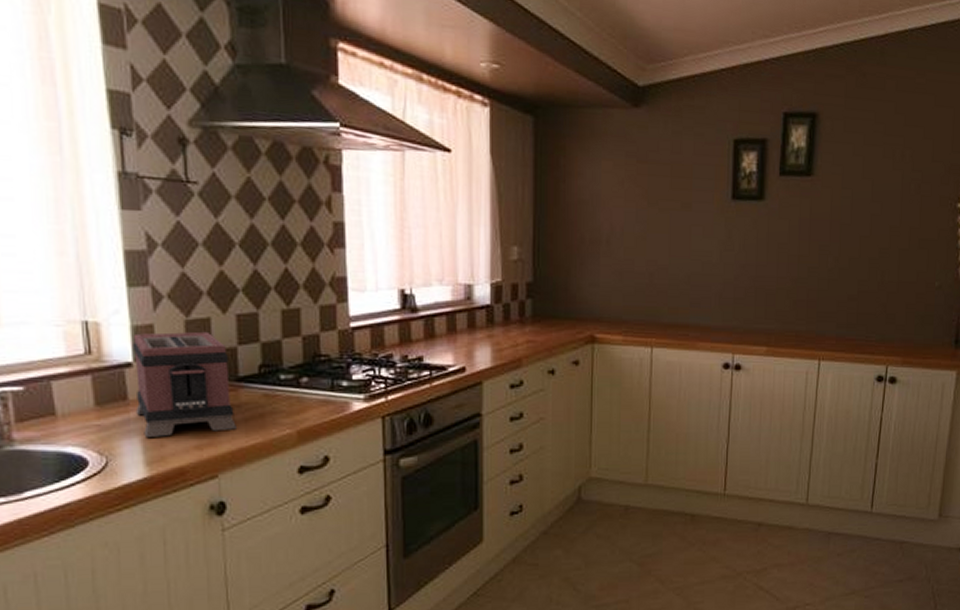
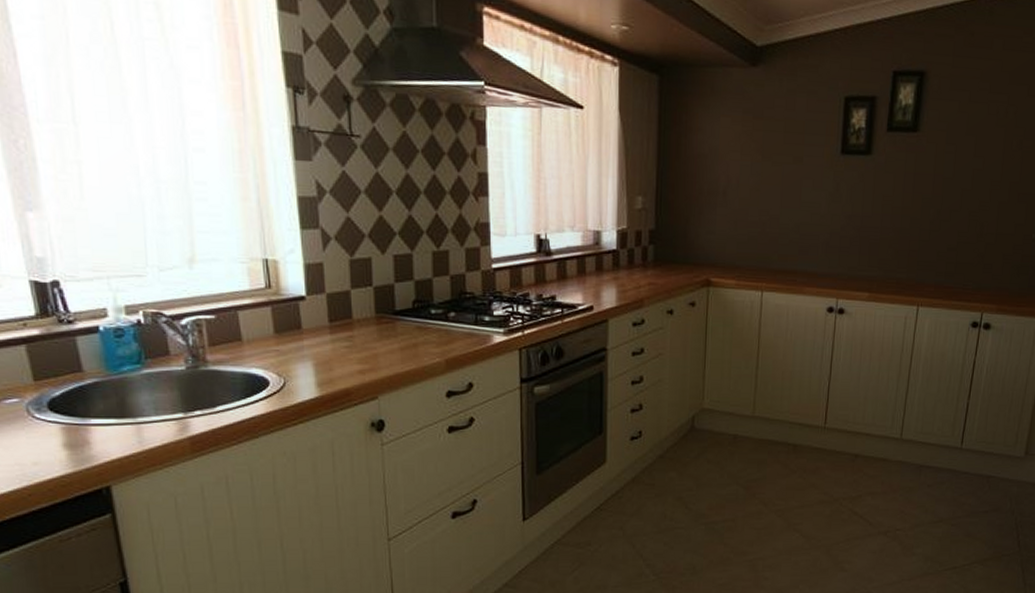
toaster: present [133,331,236,439] -> none [306,269,393,363]

